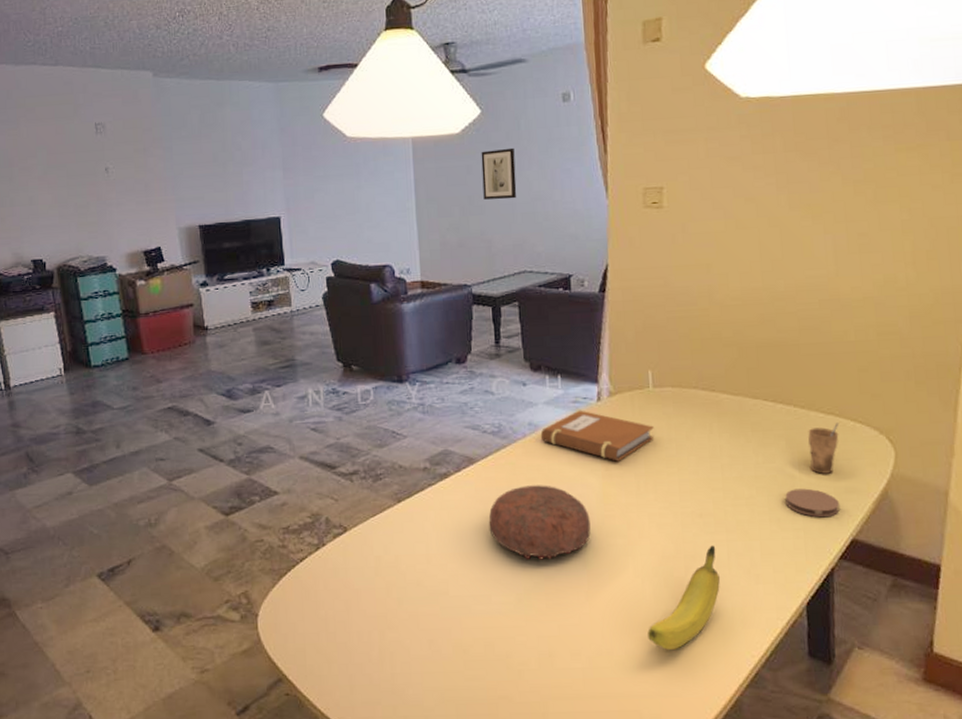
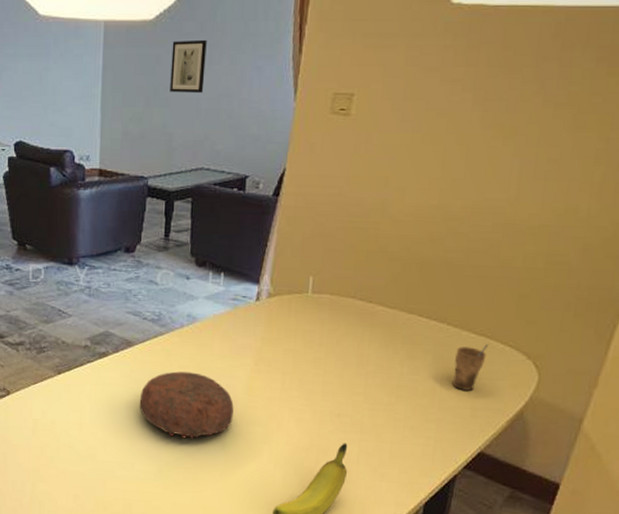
notebook: present [540,410,655,461] -> none [197,307,307,359]
coaster: present [785,488,840,518] -> none [422,401,474,430]

